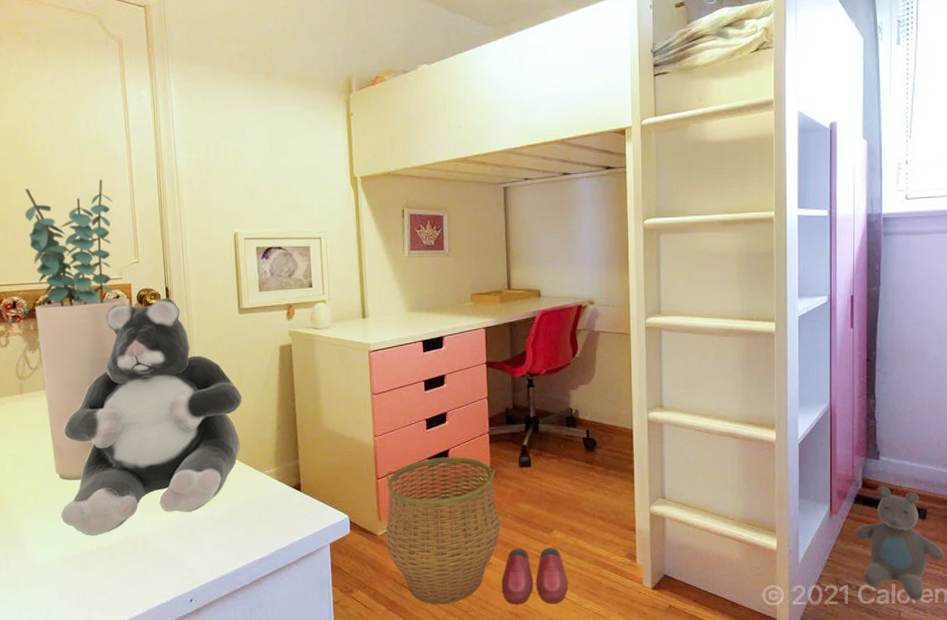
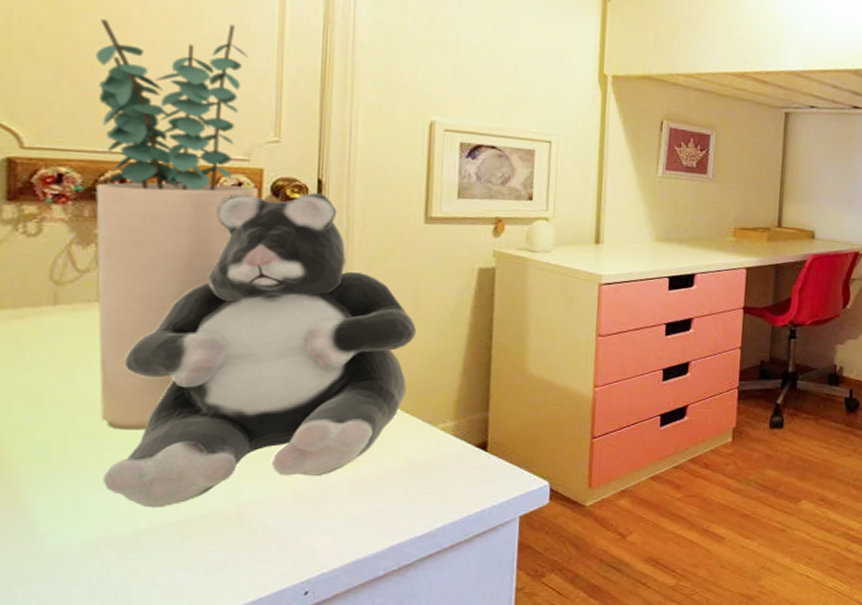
basket: present [385,457,501,604] -> none [595,414,741,588]
slippers: present [501,548,568,605] -> none [733,520,812,586]

